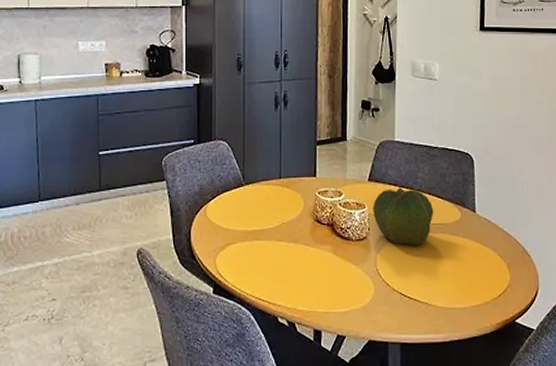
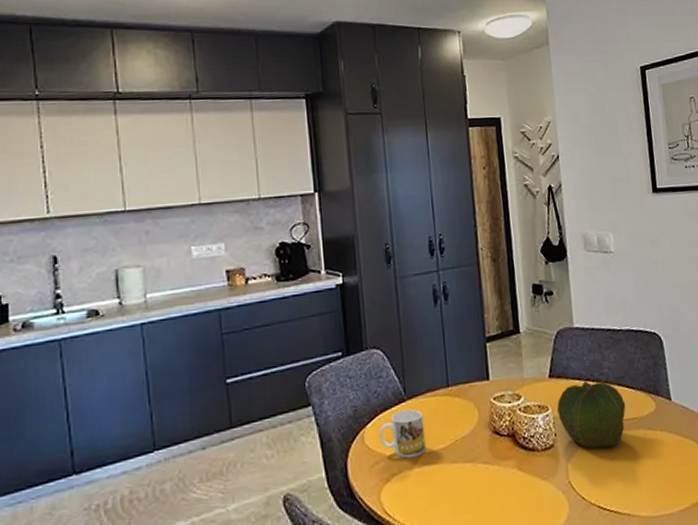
mug: none [219,193,257,233] -> present [379,409,426,459]

